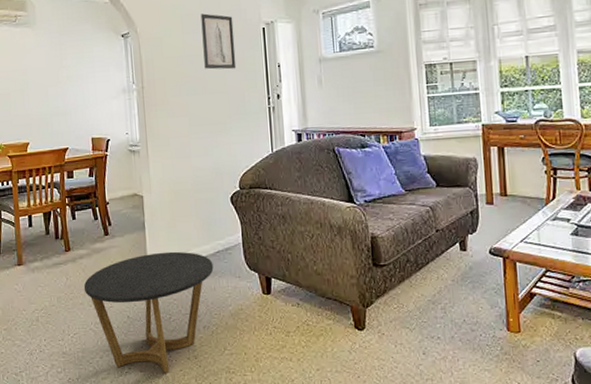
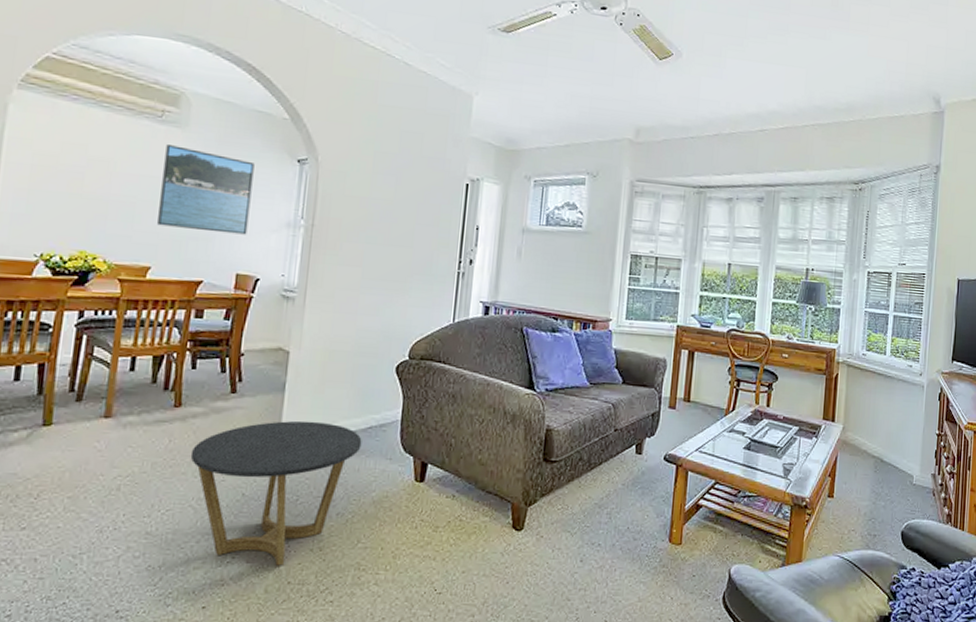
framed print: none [23,42,94,109] -> present [157,145,255,235]
wall art: present [201,13,237,70] -> none [392,154,435,223]

